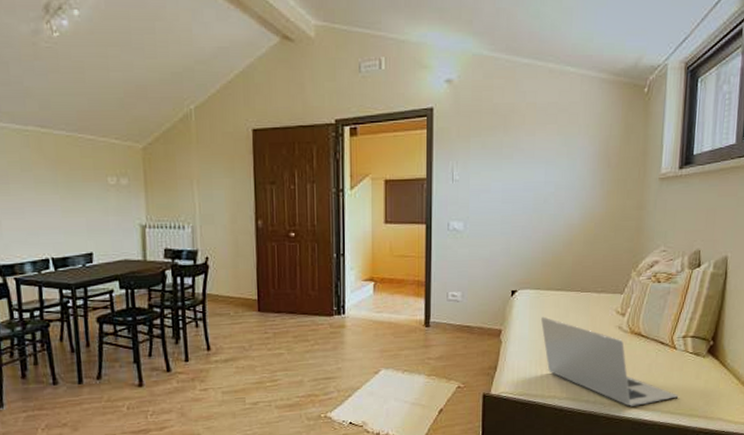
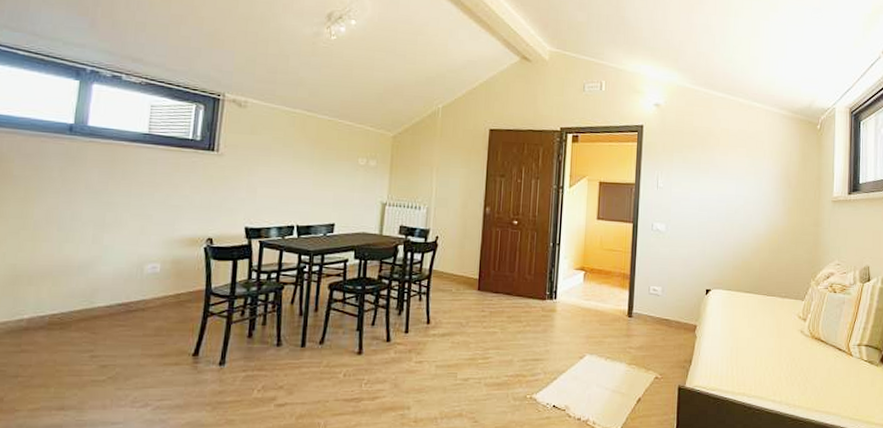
laptop: present [541,316,679,407] -> none [732,316,856,409]

